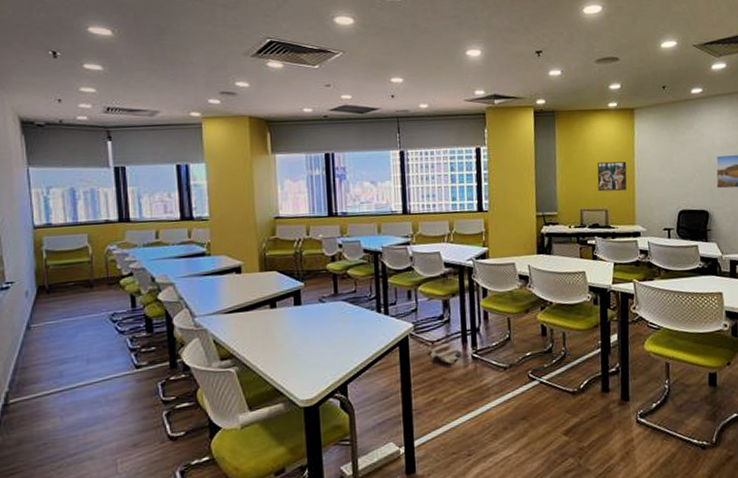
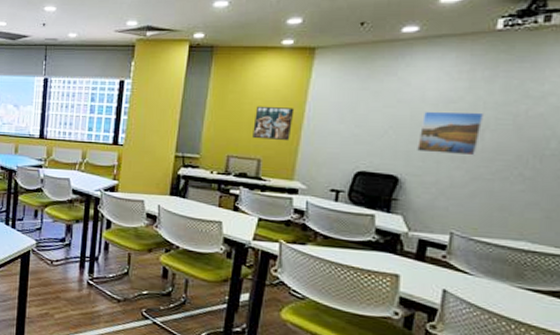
sneaker: present [426,339,462,364] -> none [44,261,78,285]

